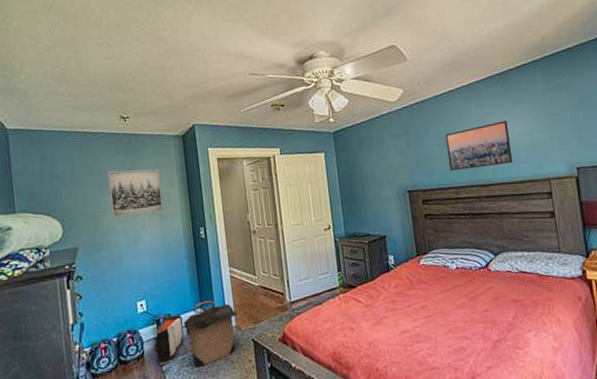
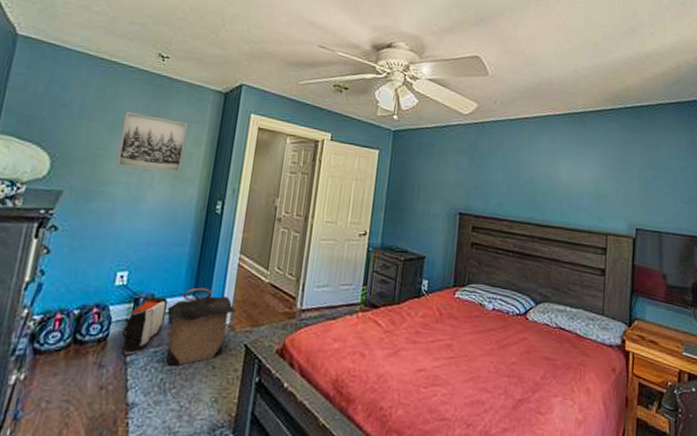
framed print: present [445,120,513,171] -> none [508,161,576,208]

